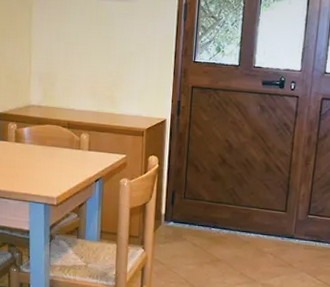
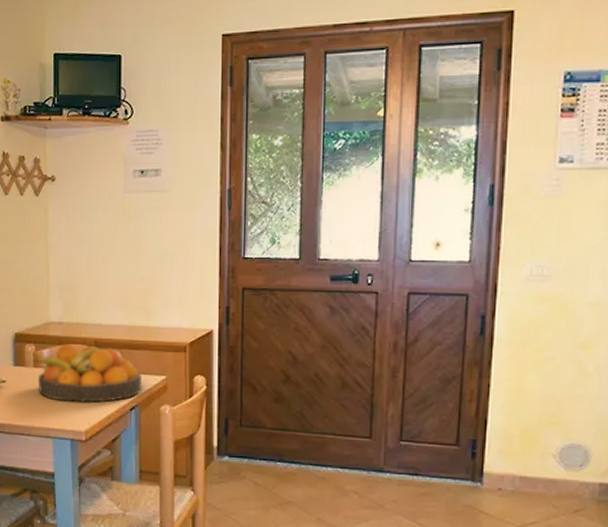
fruit bowl: none [16,124,106,174] -> present [35,344,143,403]

